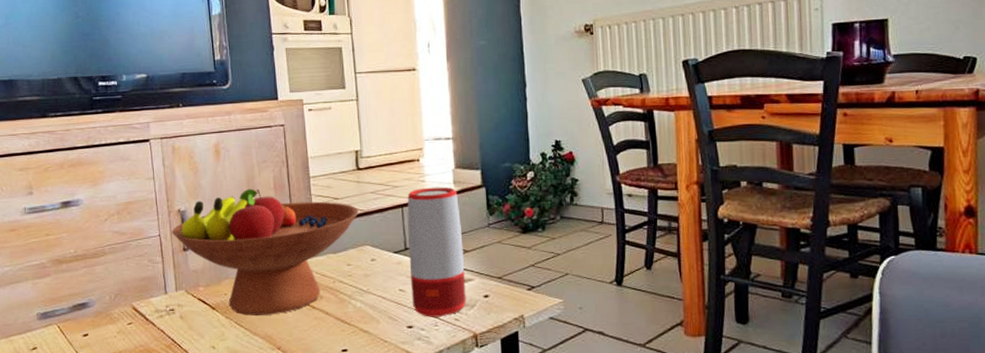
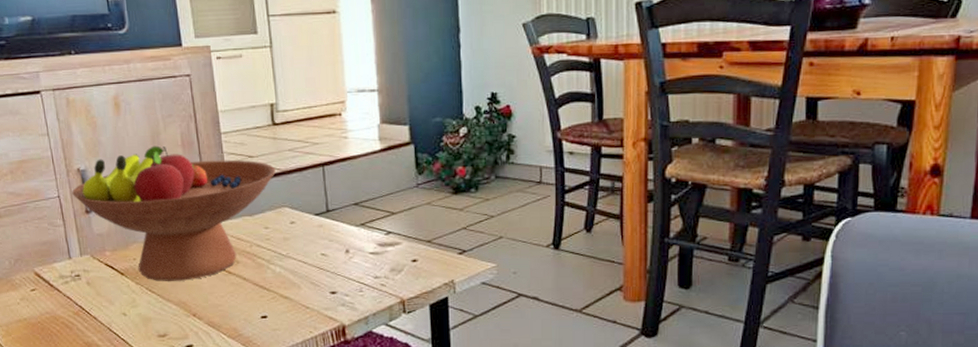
speaker: present [407,187,466,317] -> none [328,143,393,283]

